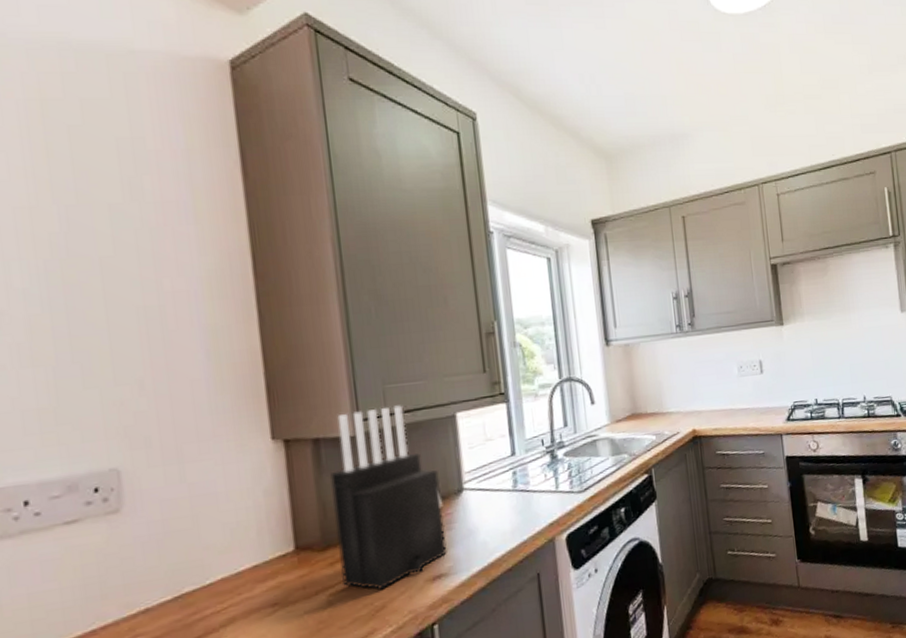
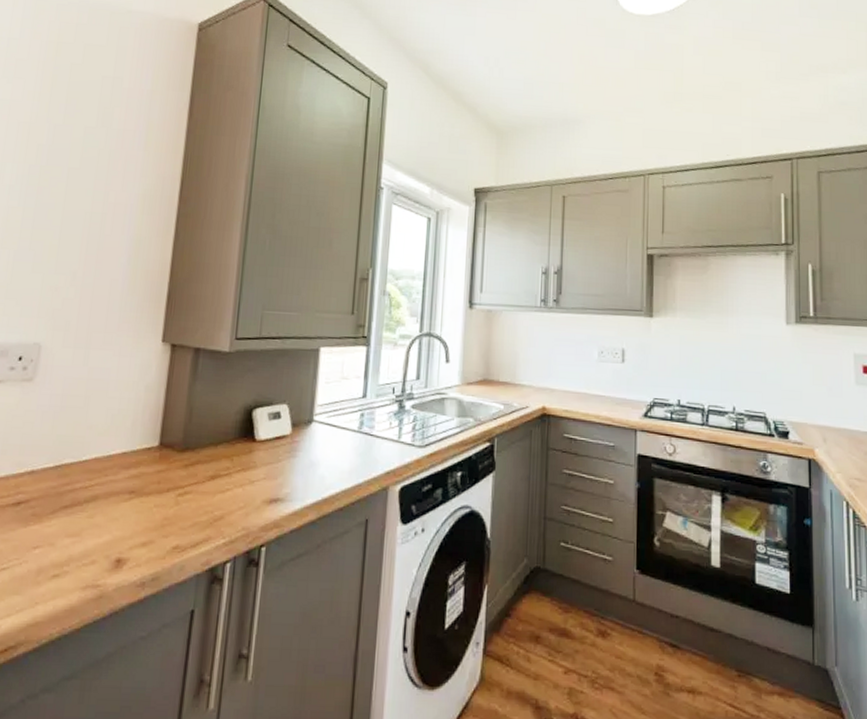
knife block: present [330,405,447,590] -> none [192,330,294,501]

